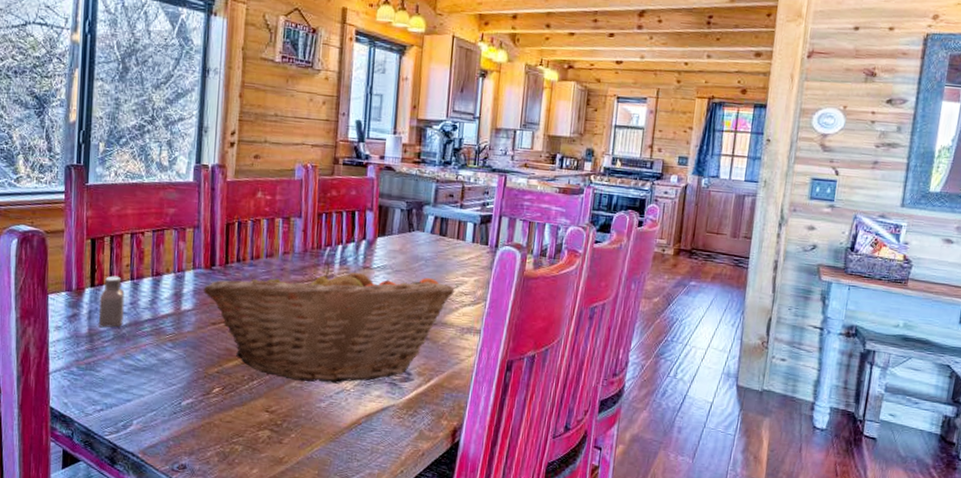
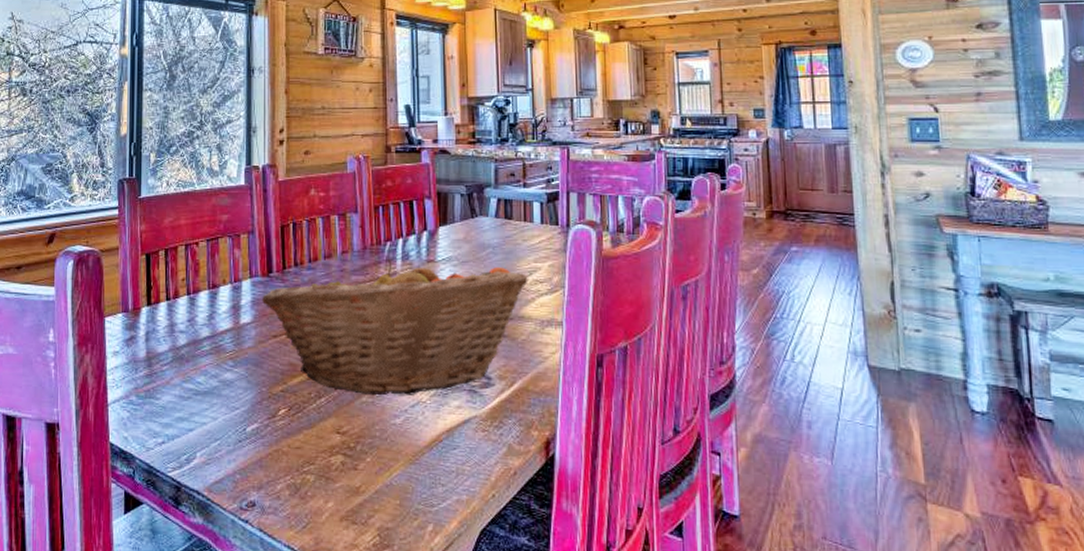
saltshaker: present [98,275,125,328] -> none [156,292,182,350]

